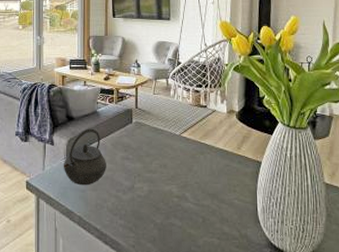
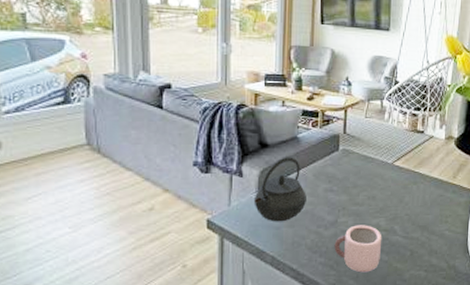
mug: none [132,191,175,237] -> present [334,225,382,273]

